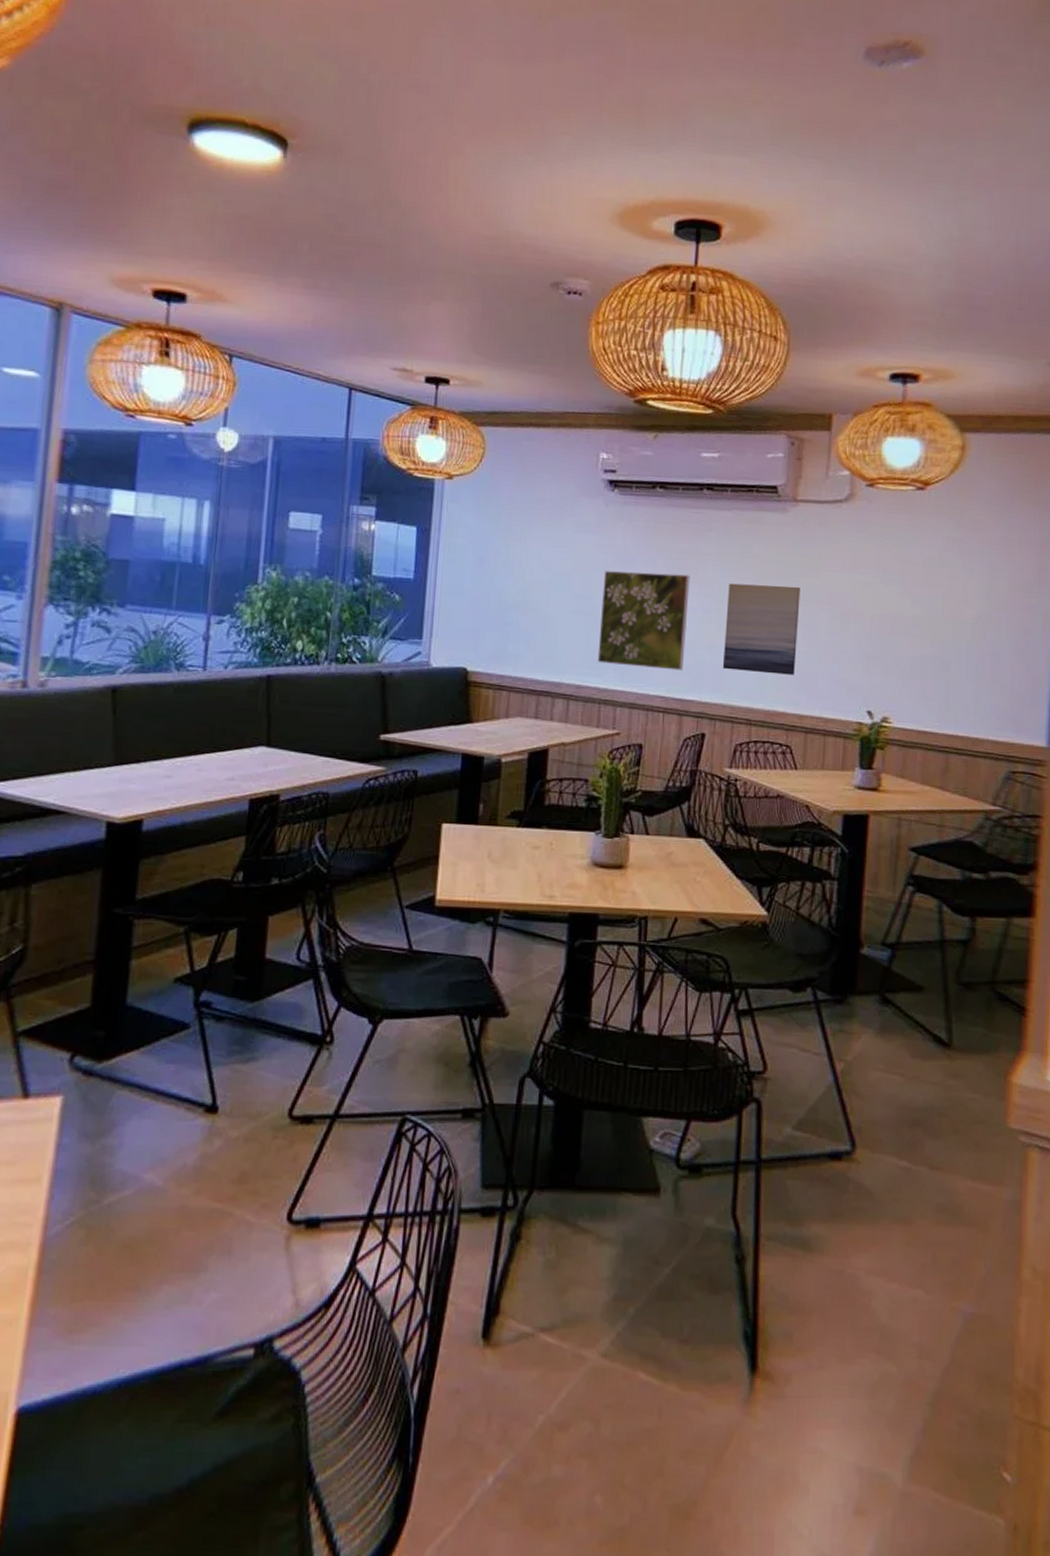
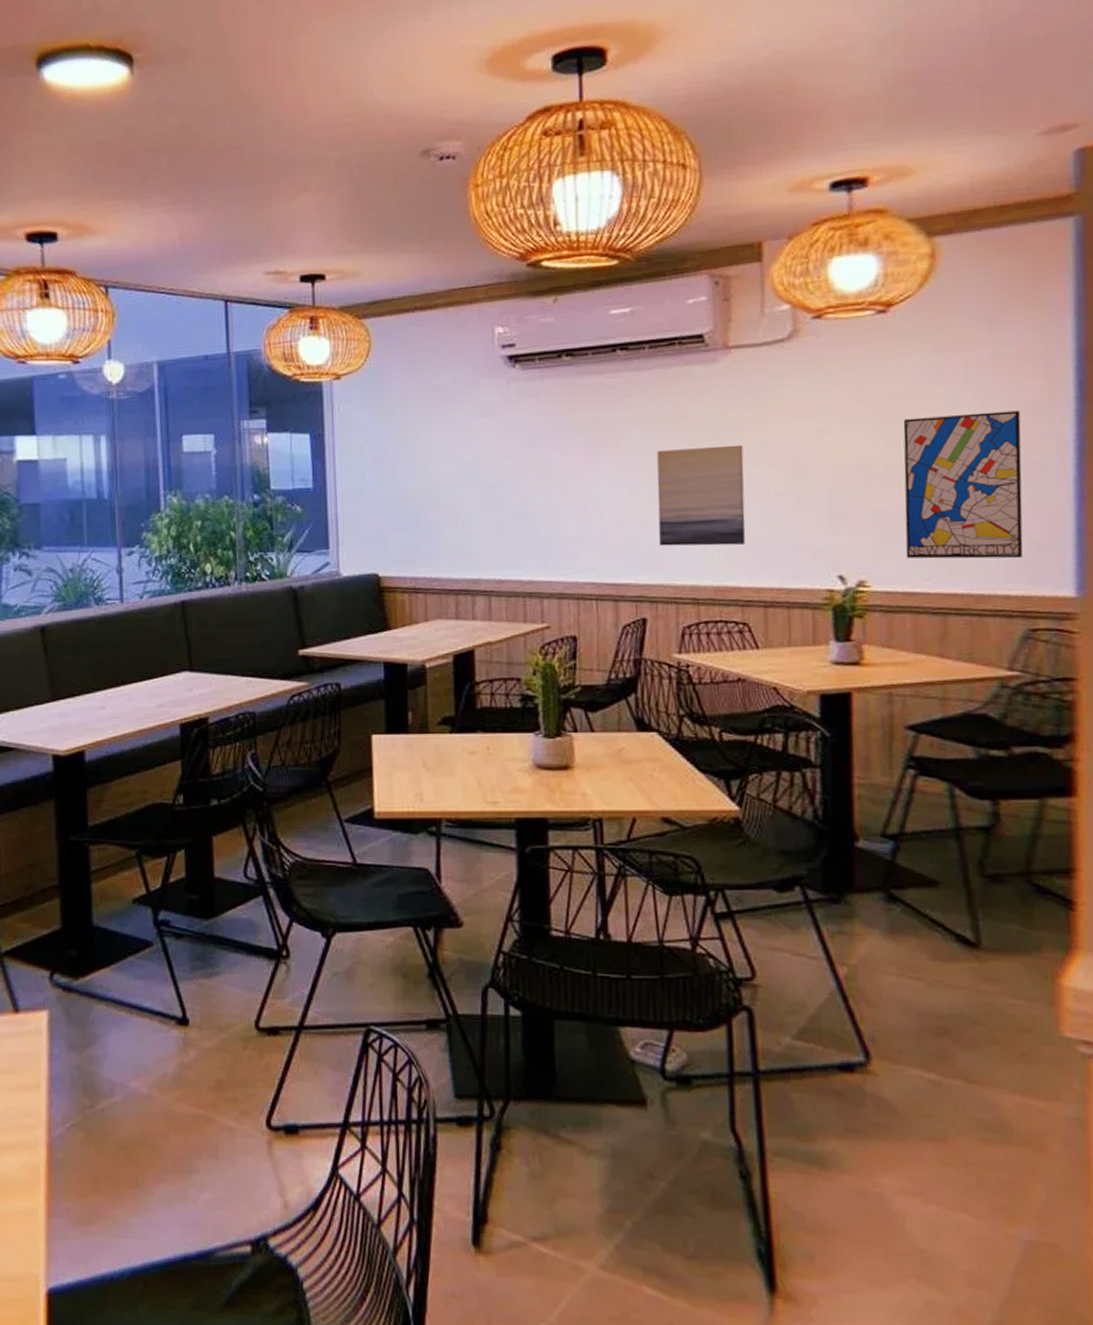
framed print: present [597,571,690,671] -> none [513,447,614,554]
wall art: none [922,581,1017,711] -> present [903,410,1024,559]

